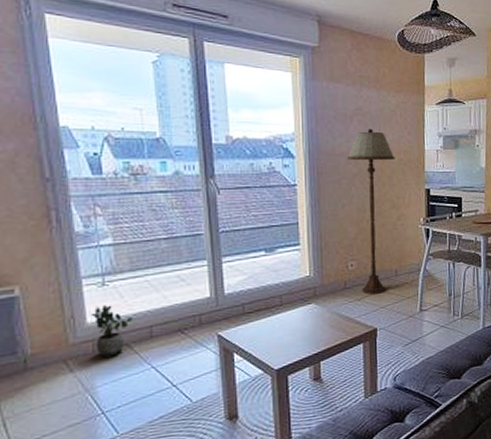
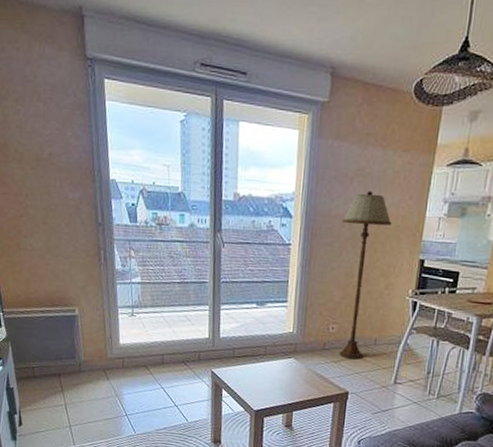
potted plant: present [90,305,132,357] -> none [122,331,151,373]

